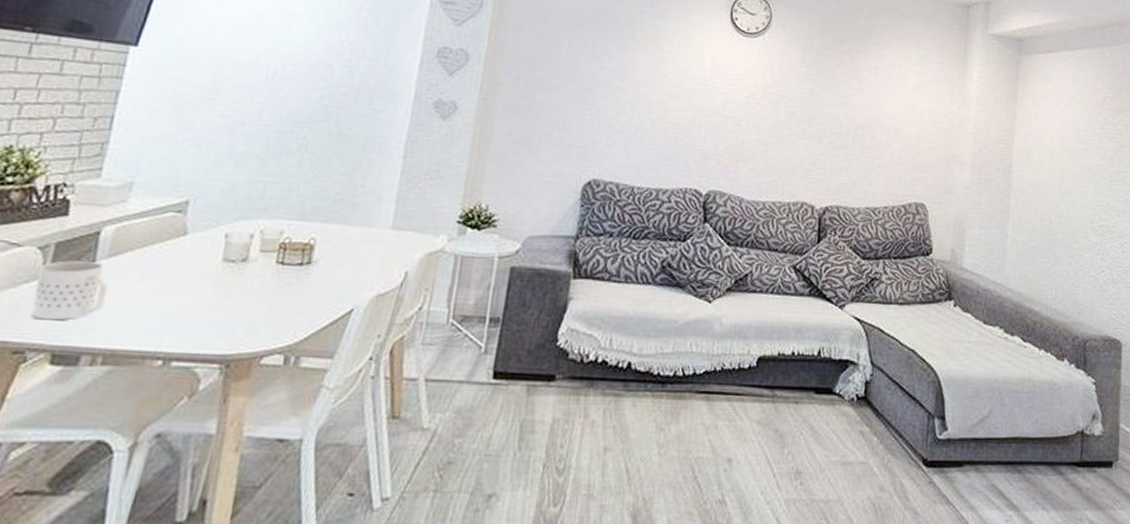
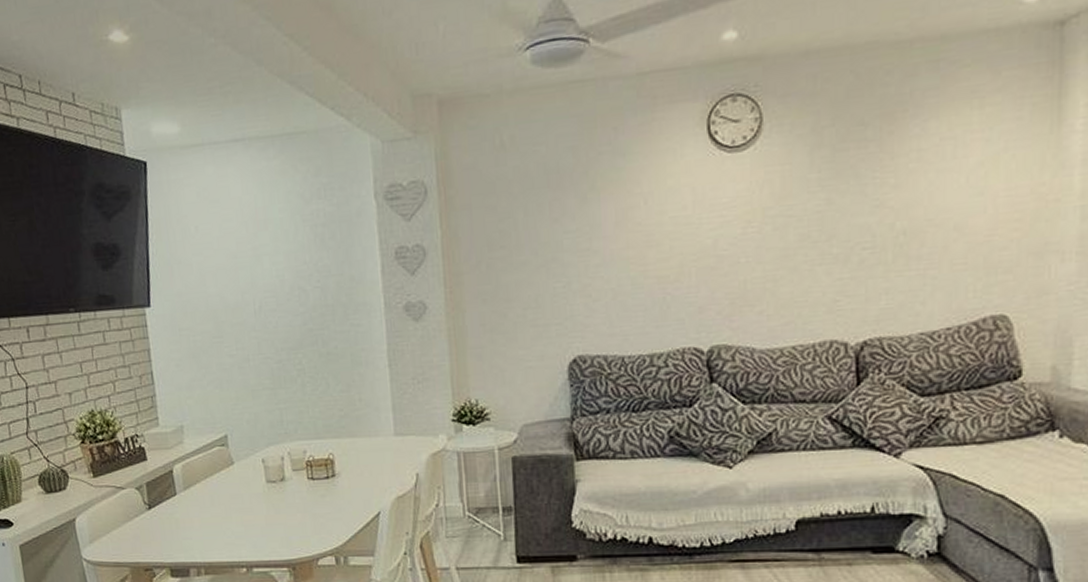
mug: present [30,260,108,321] -> none [141,495,193,544]

